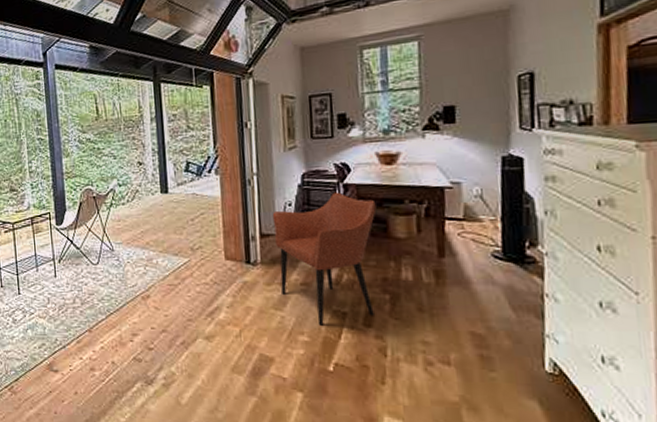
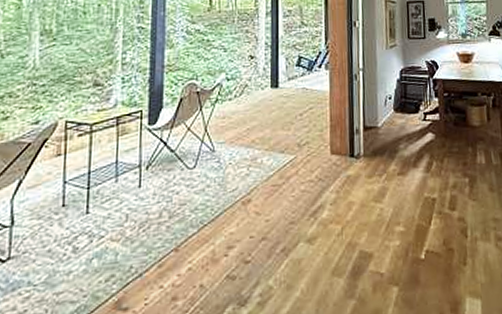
armchair: present [272,192,377,326] -> none [375,86,458,214]

